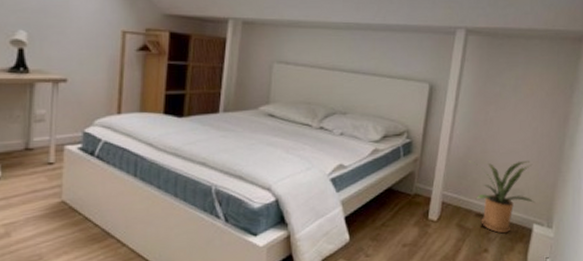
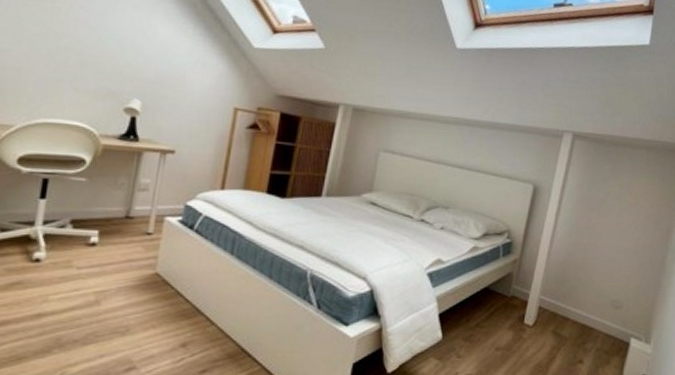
house plant: present [469,160,535,234] -> none [568,266,634,345]

